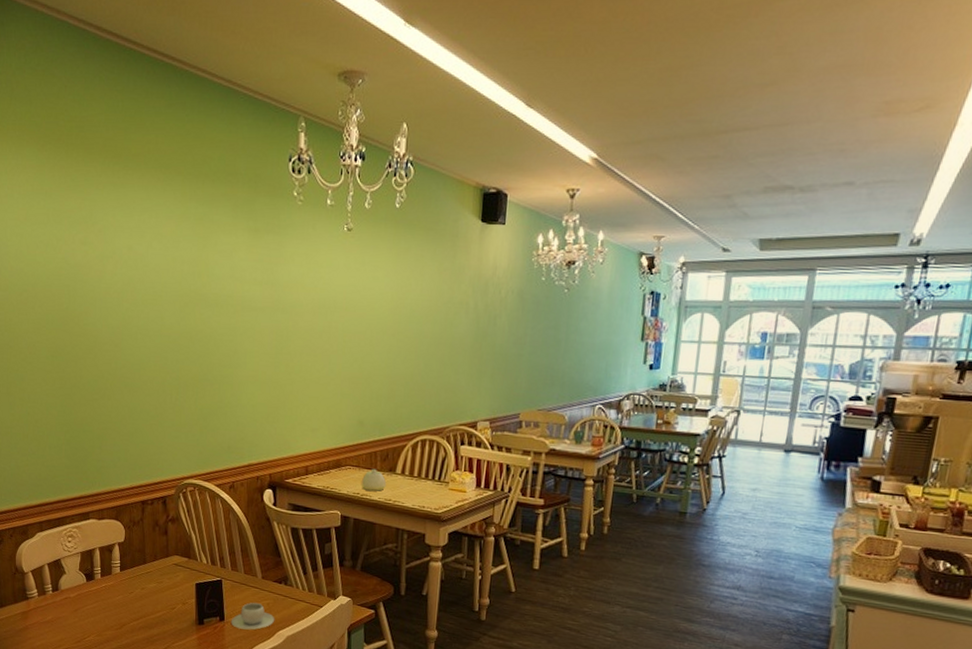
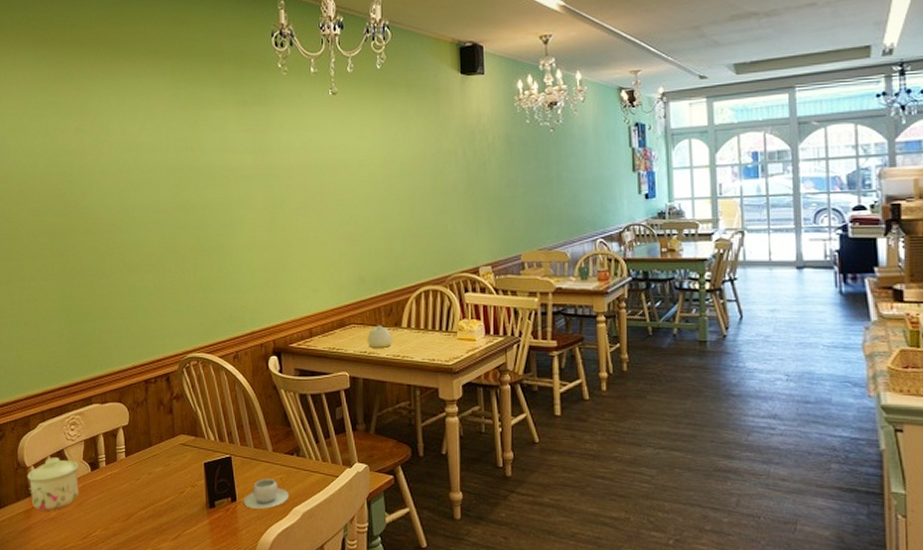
sugar bowl: none [25,565,75,615] -> present [27,457,79,511]

